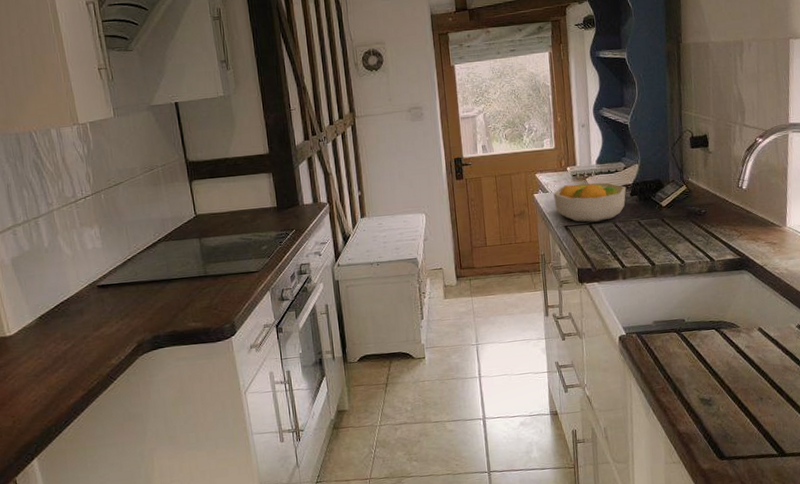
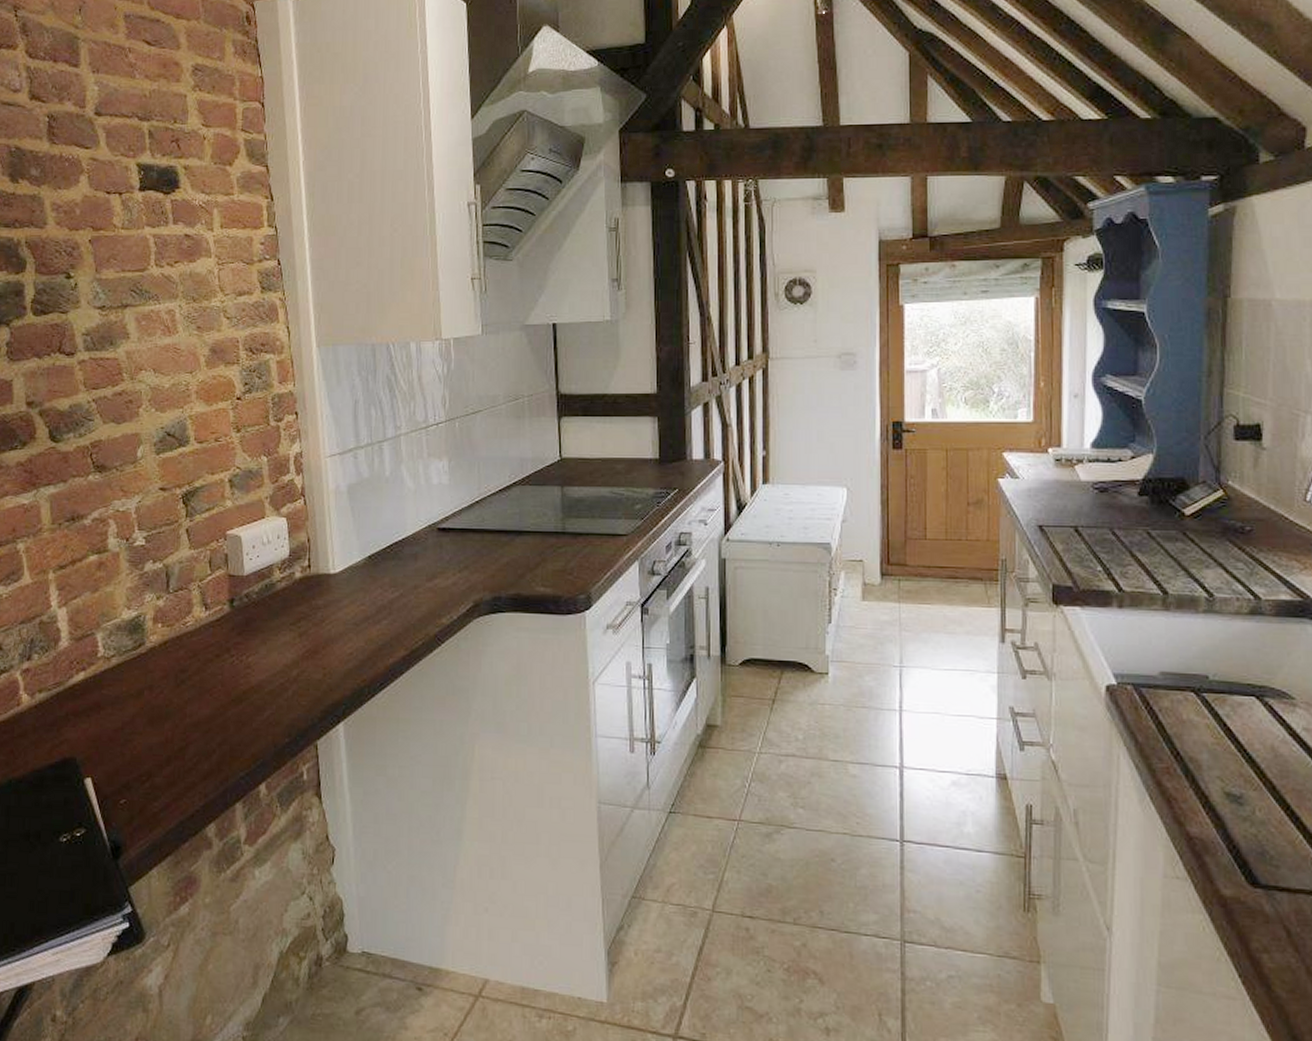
fruit bowl: present [553,182,626,223] -> none [1026,471,1133,525]

